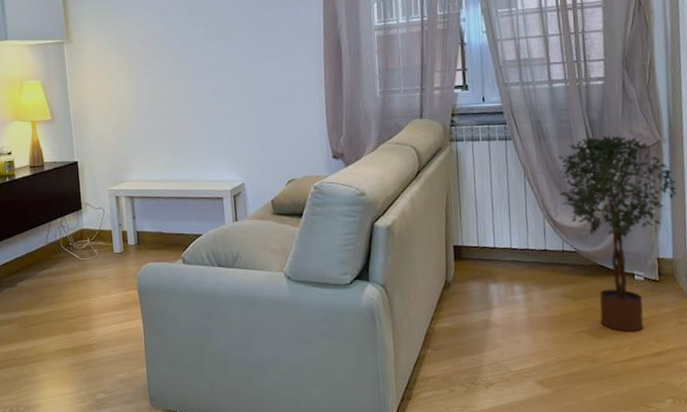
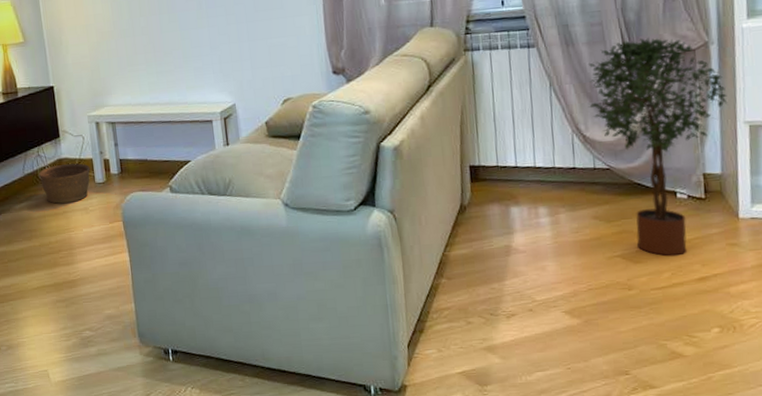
basket: none [60,233,109,272] -> present [38,163,90,204]

